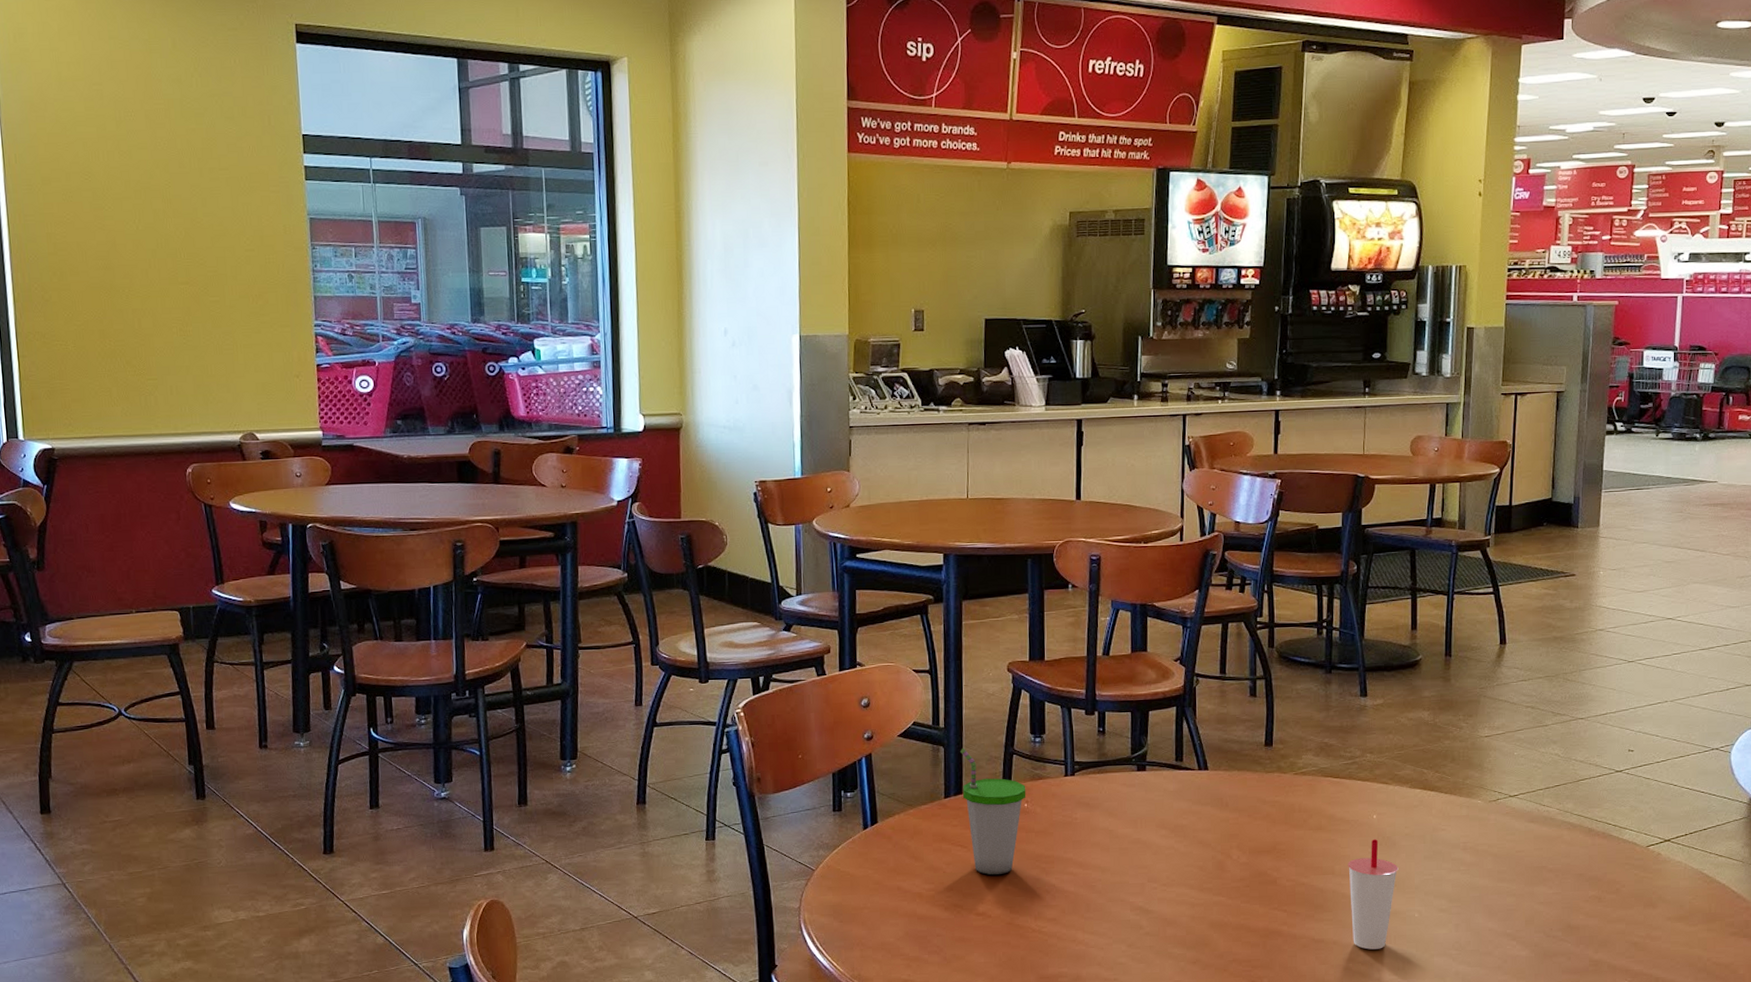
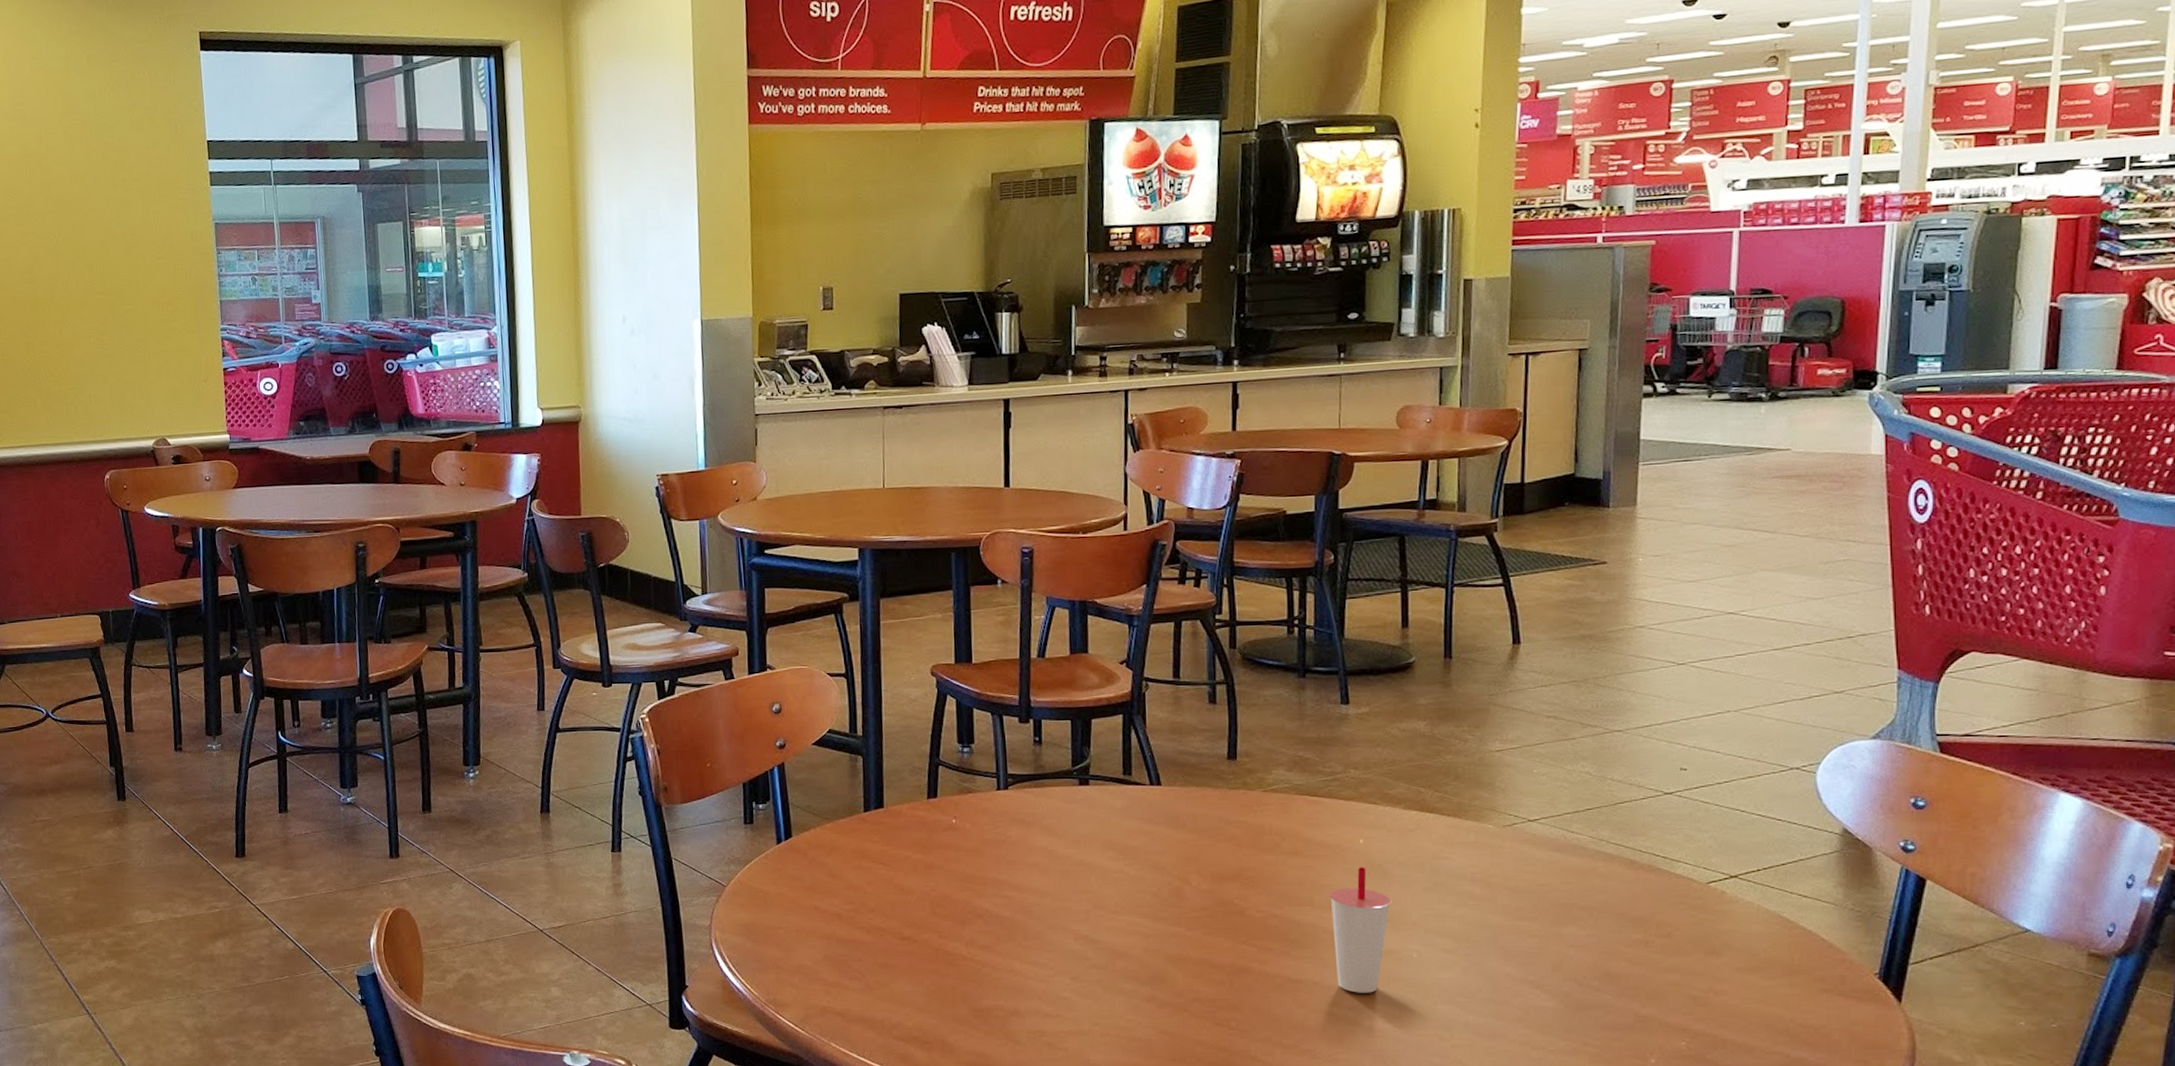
cup: present [959,747,1026,875] -> none [879,757,954,897]

